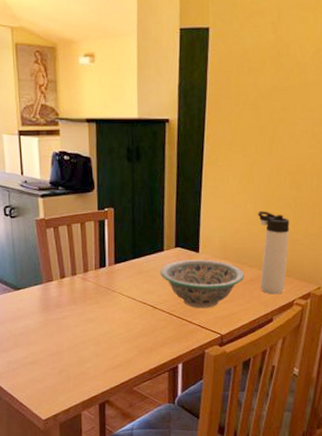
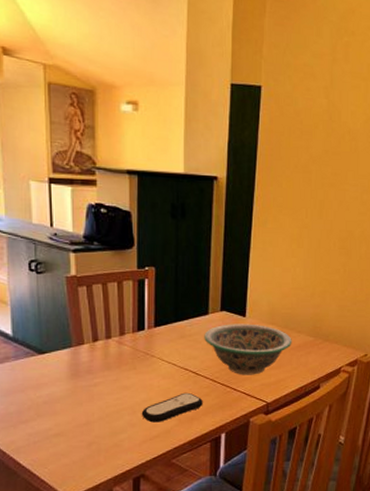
remote control: none [105,325,161,353] -> present [141,392,203,423]
thermos bottle: present [258,211,290,295] -> none [307,276,338,361]

